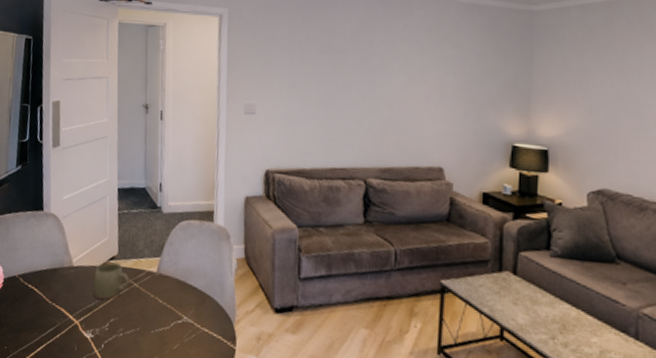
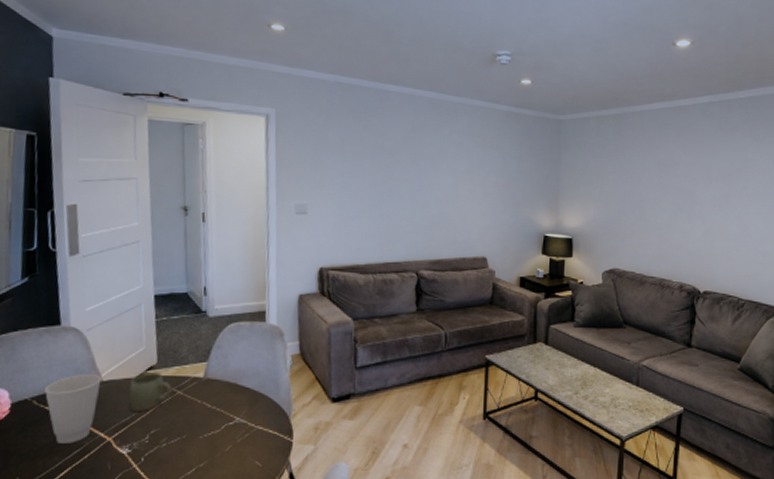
cup: none [28,257,73,322] -> present [44,373,102,444]

